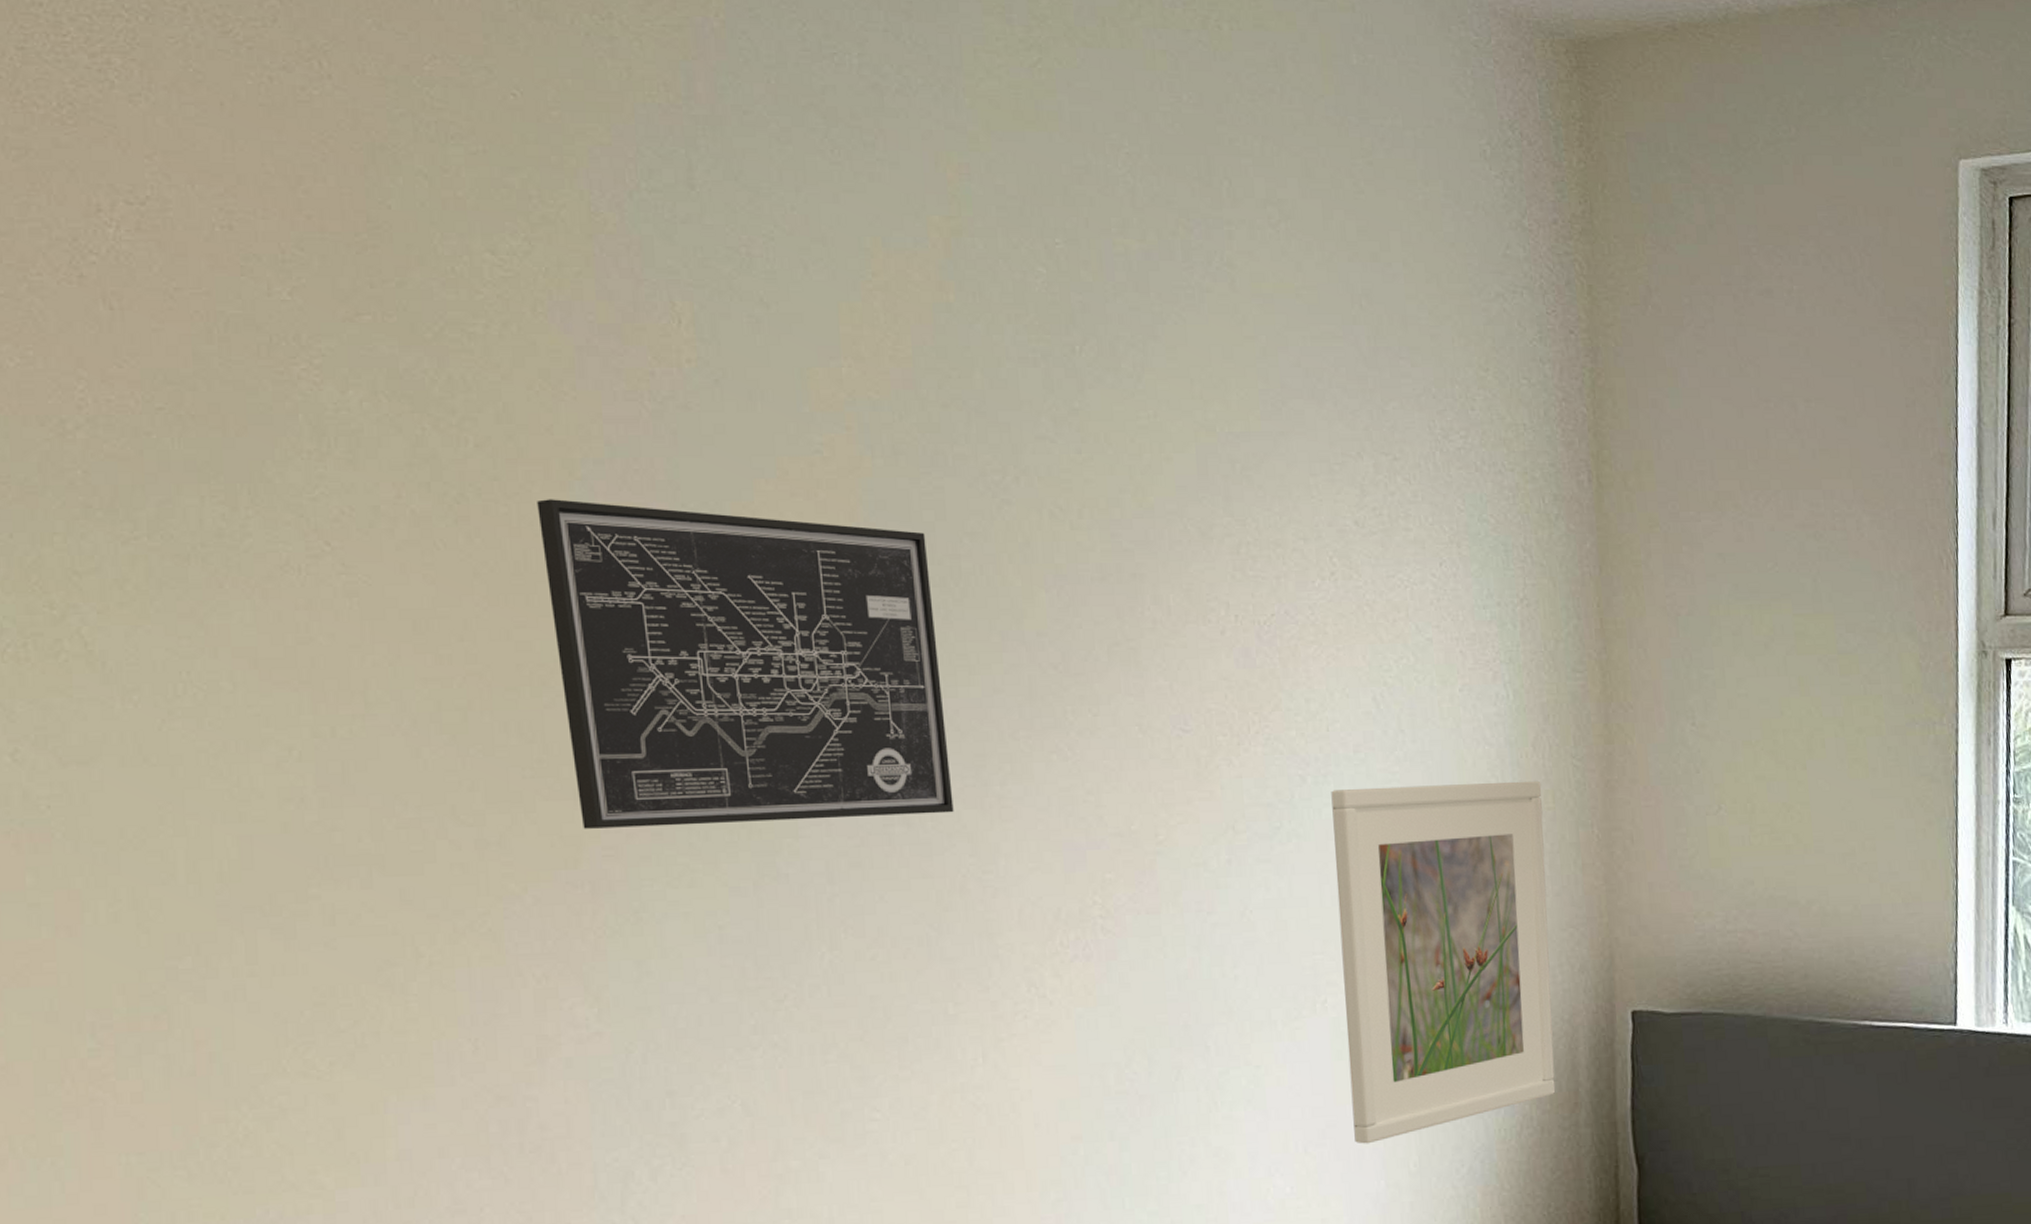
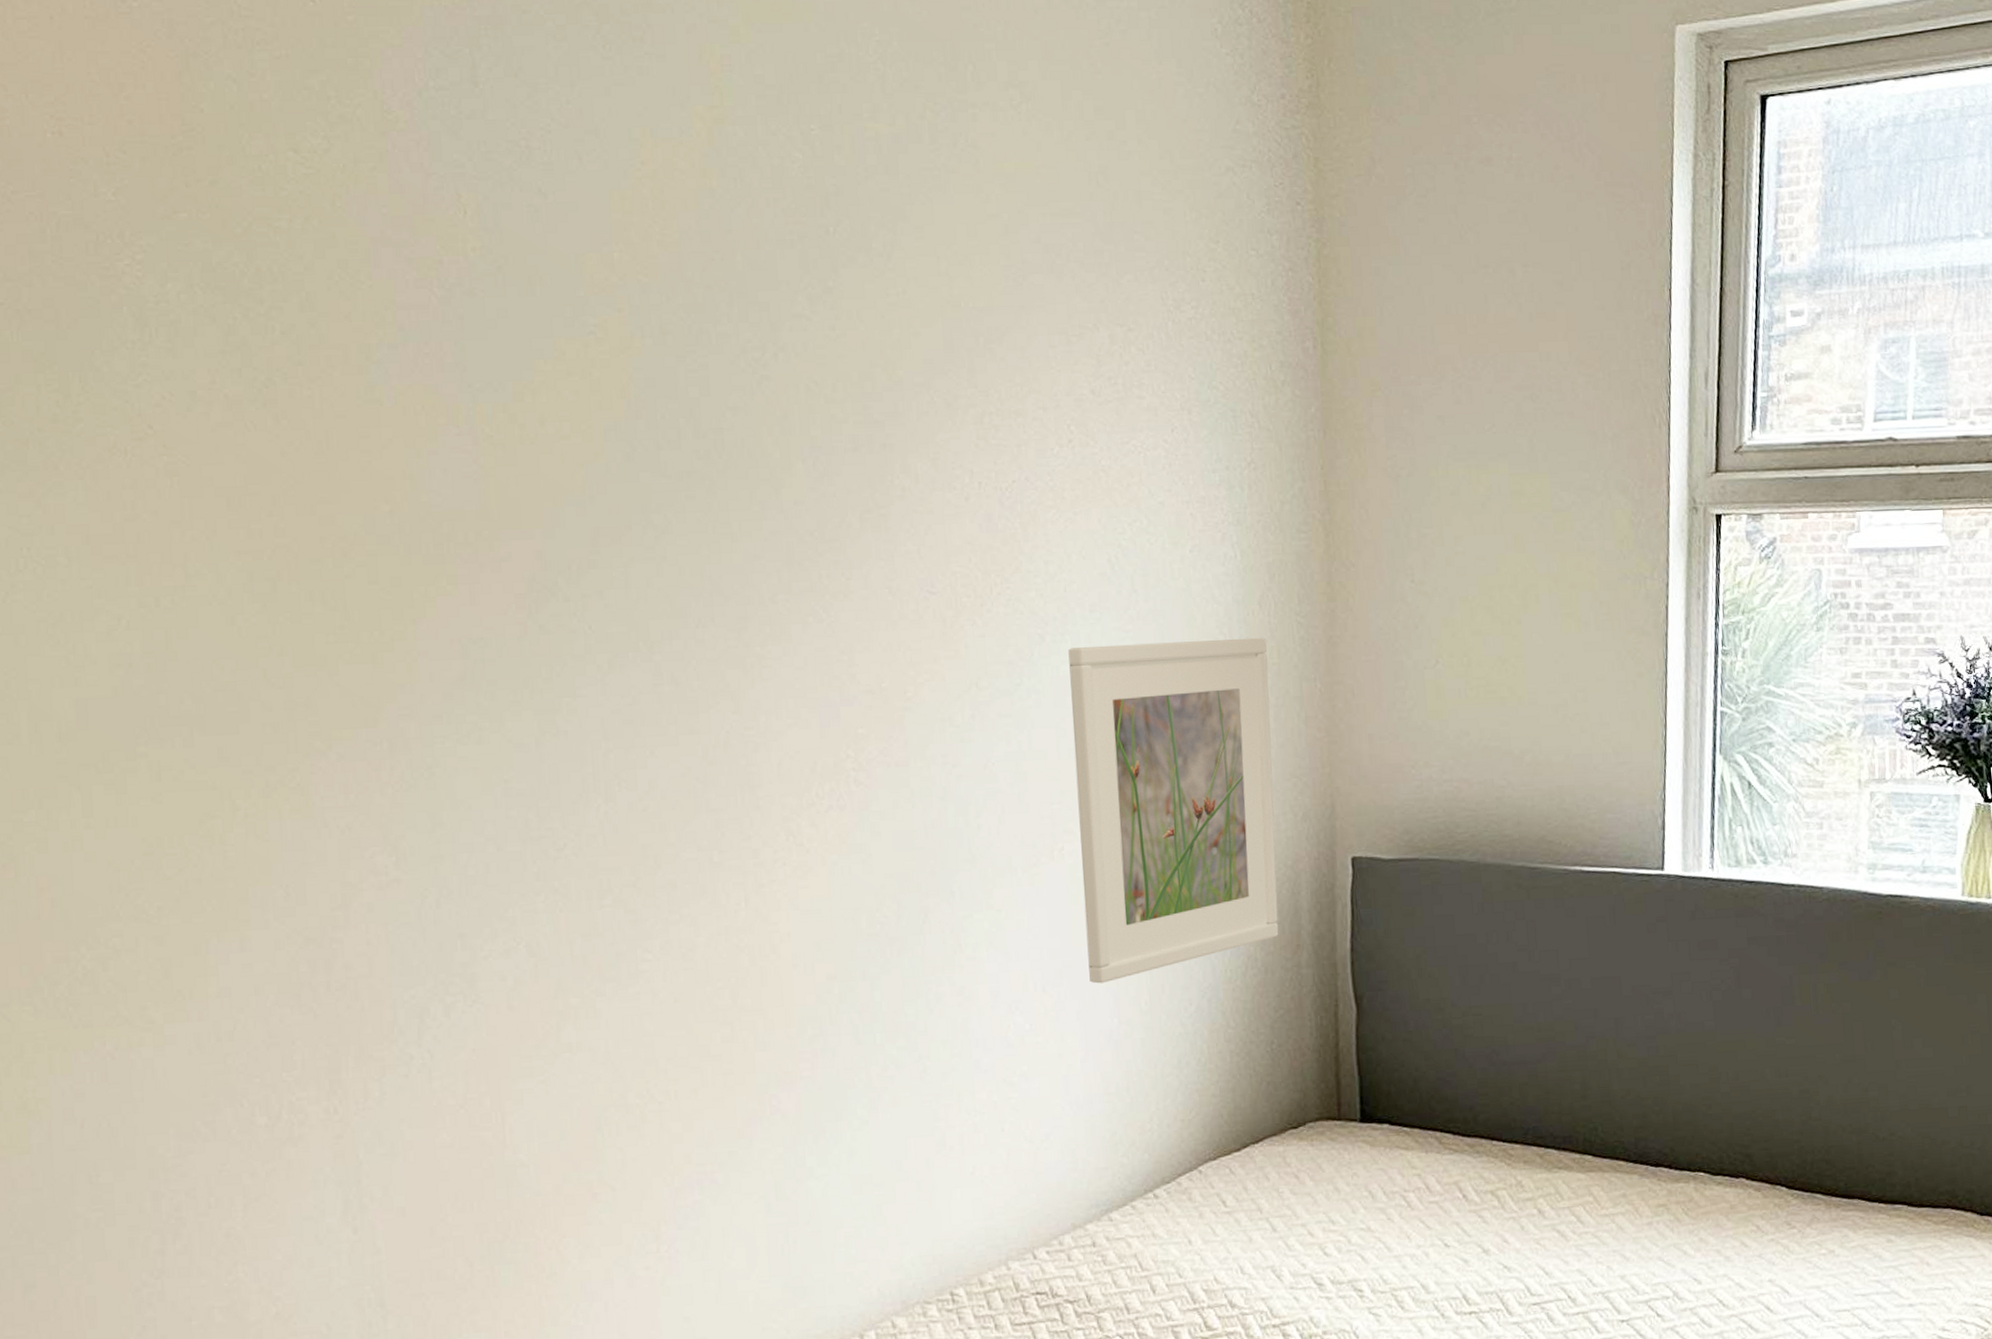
wall art: present [537,499,954,829] -> none [337,382,718,690]

